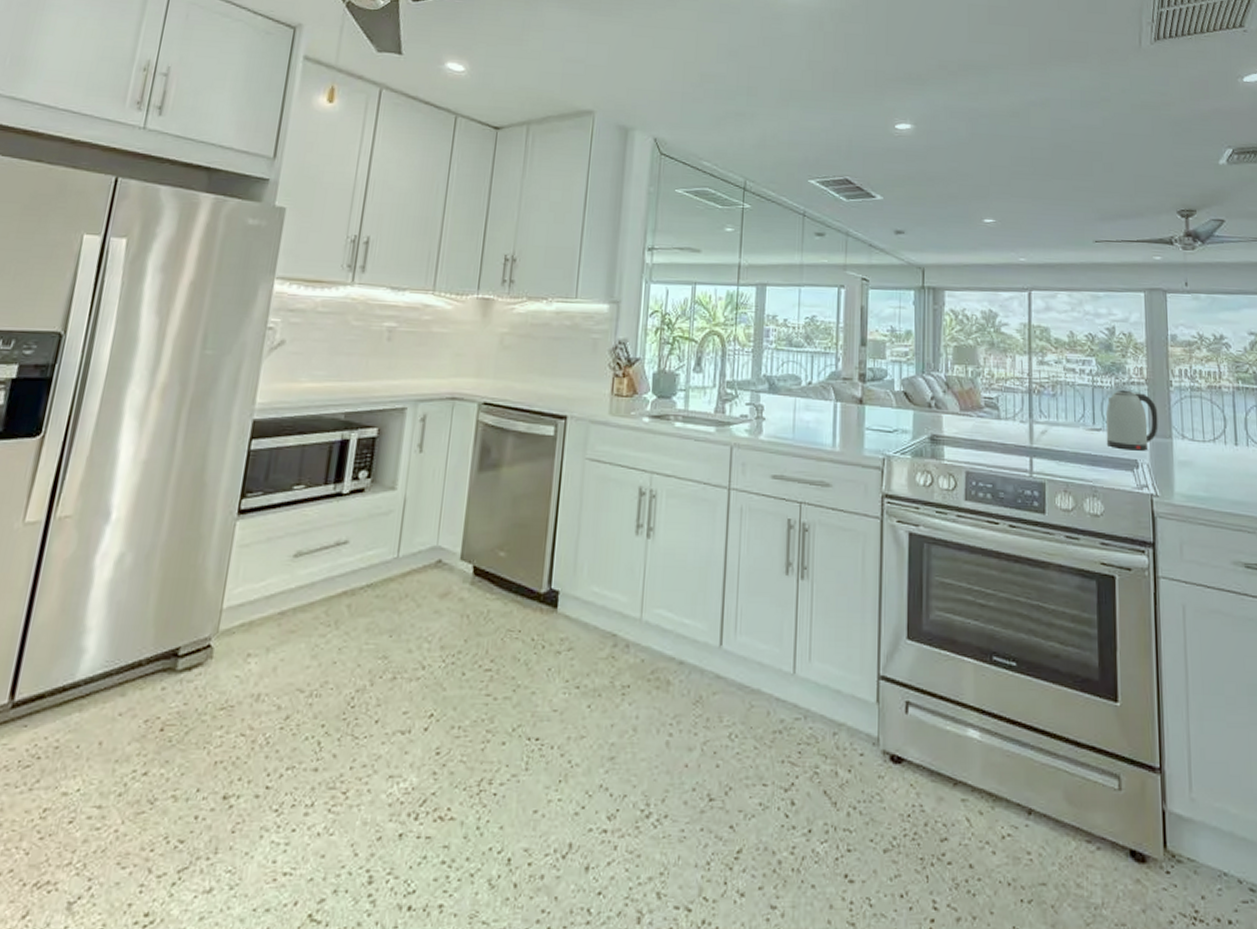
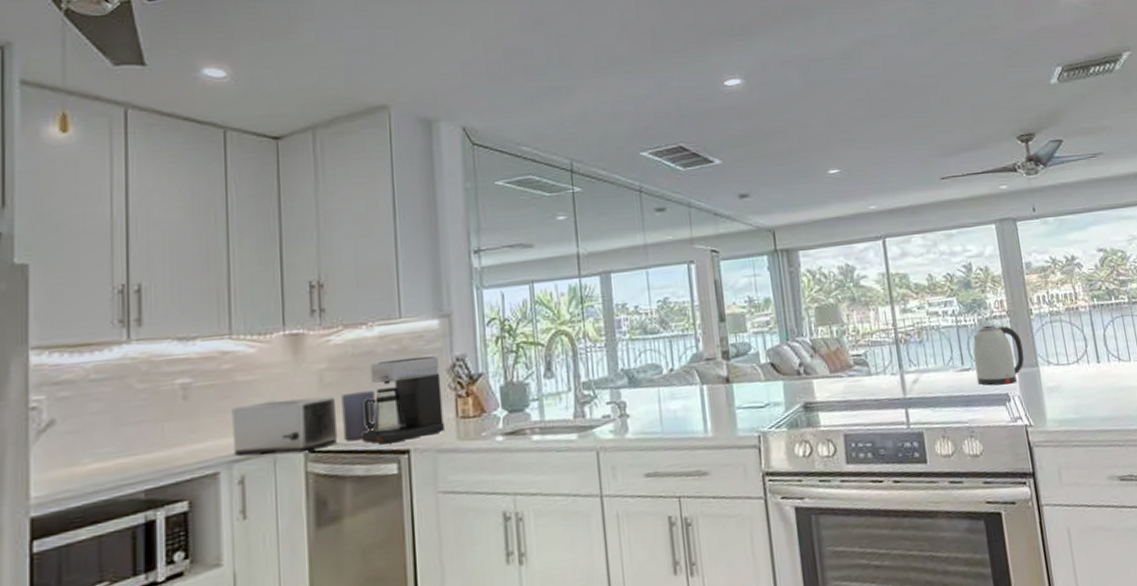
toaster: none [420,353,511,403] -> present [231,396,338,456]
canister: none [513,357,545,401] -> present [341,390,376,441]
coffee maker: none [527,334,604,408] -> present [361,356,444,445]

